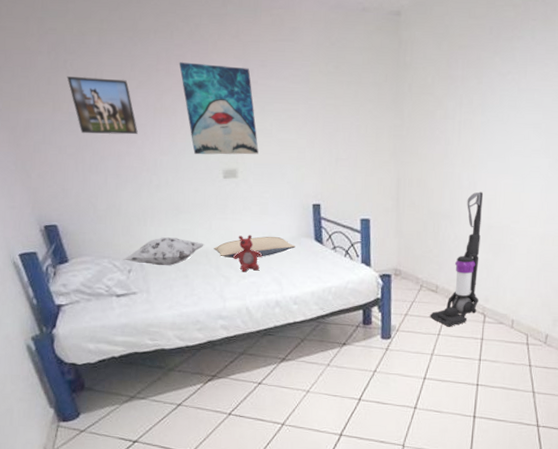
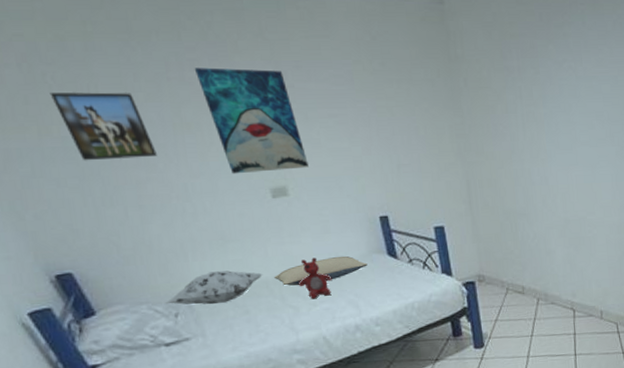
vacuum cleaner: present [429,191,484,327] -> none [520,186,567,327]

